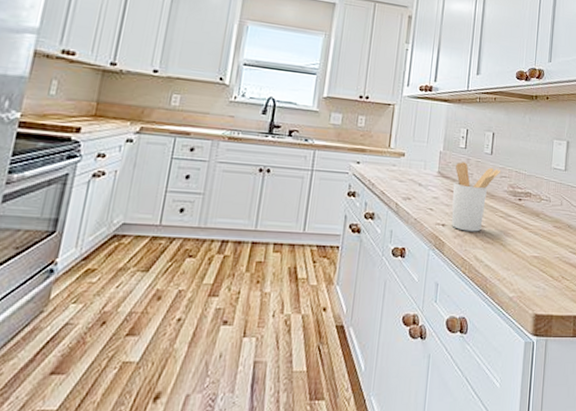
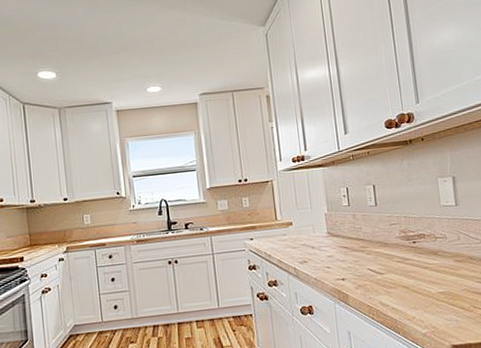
utensil holder: present [451,162,501,232] -> none [343,218,390,281]

